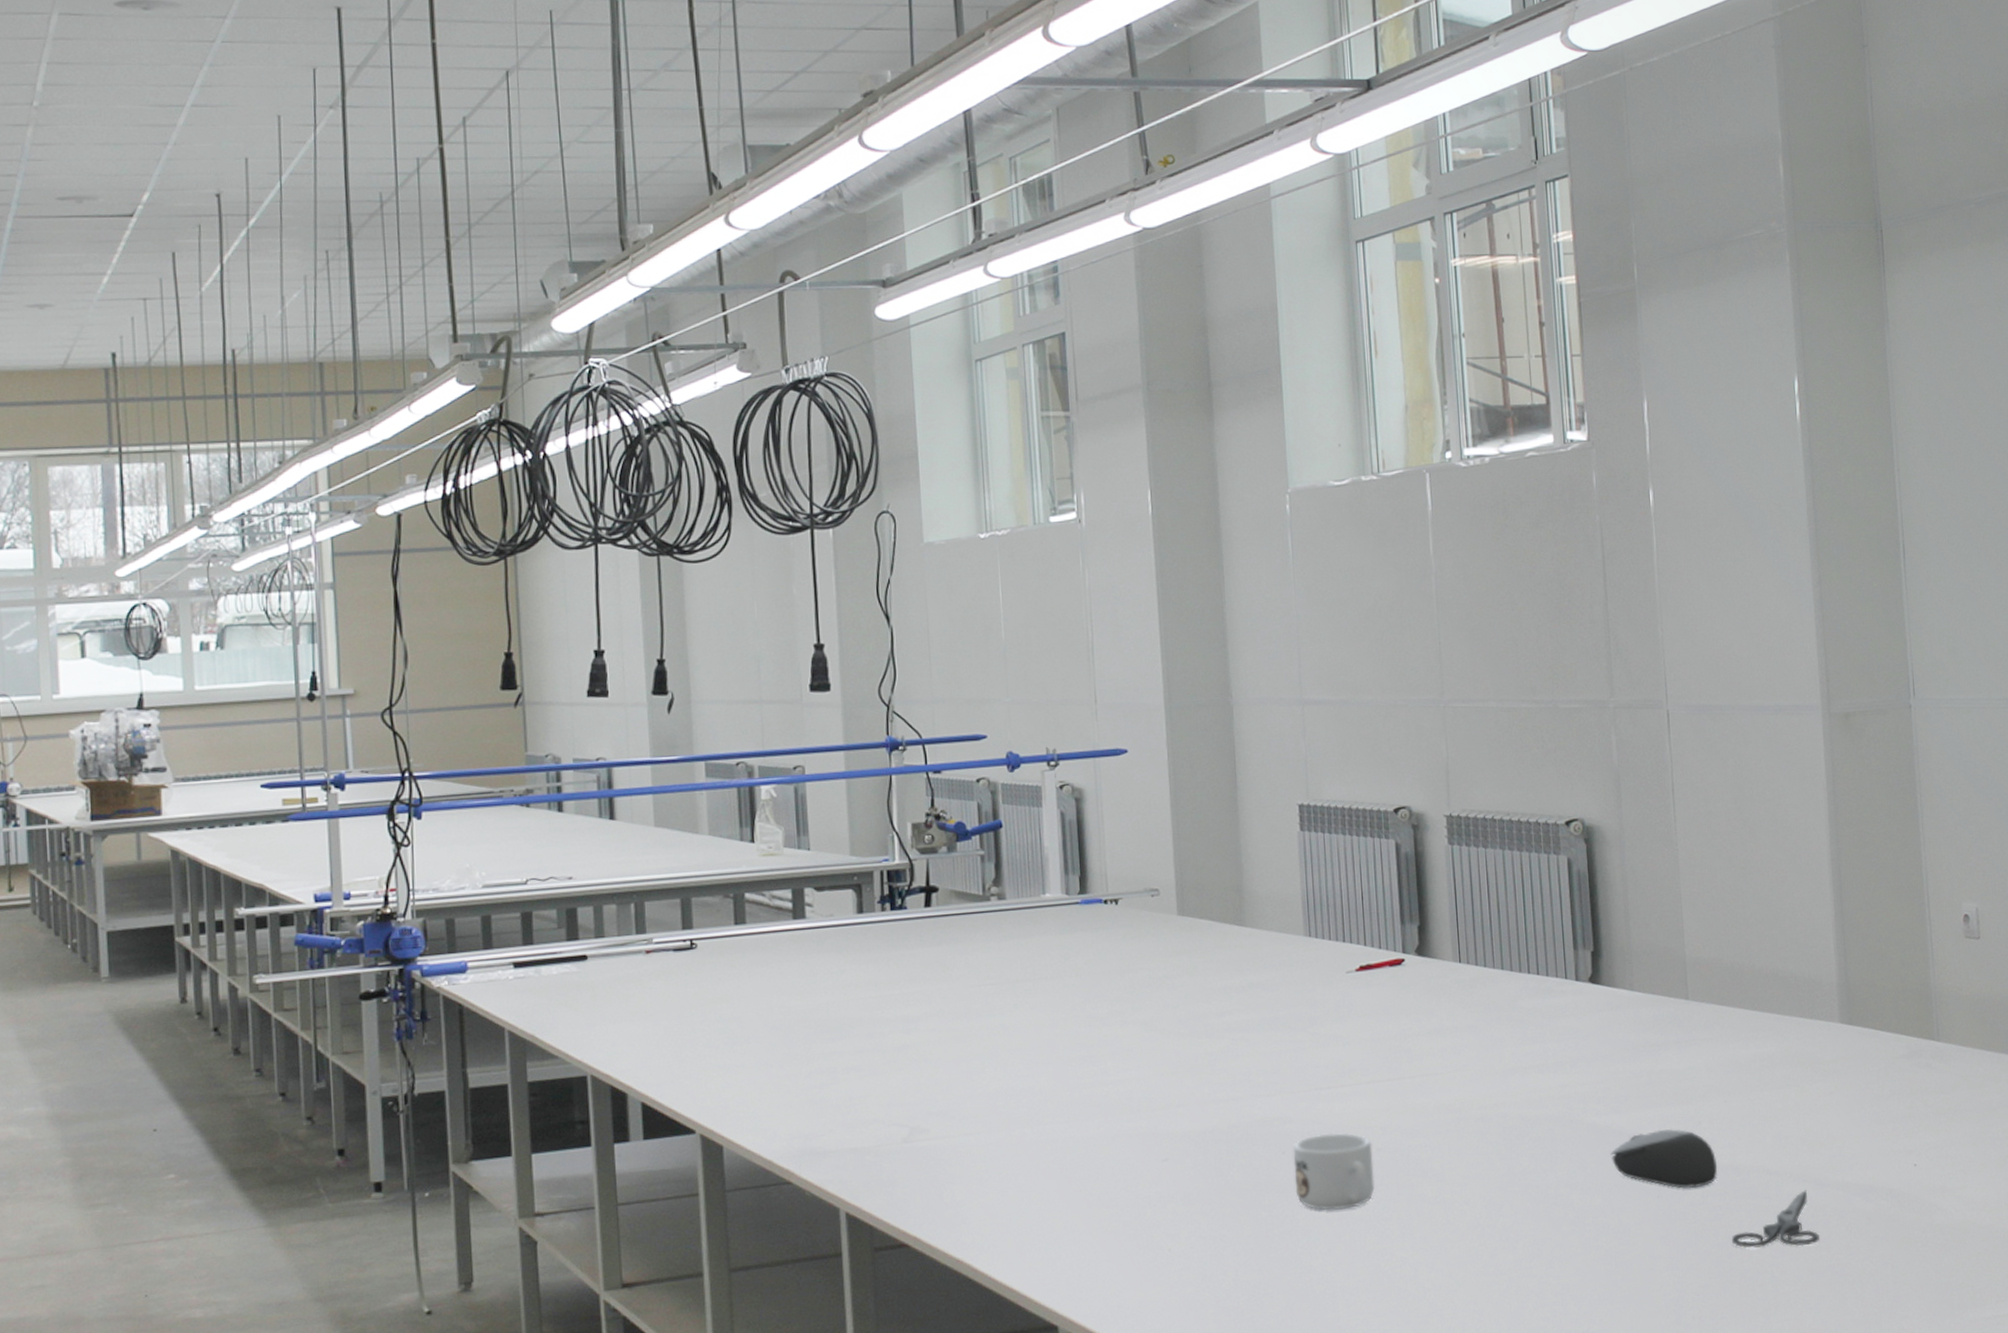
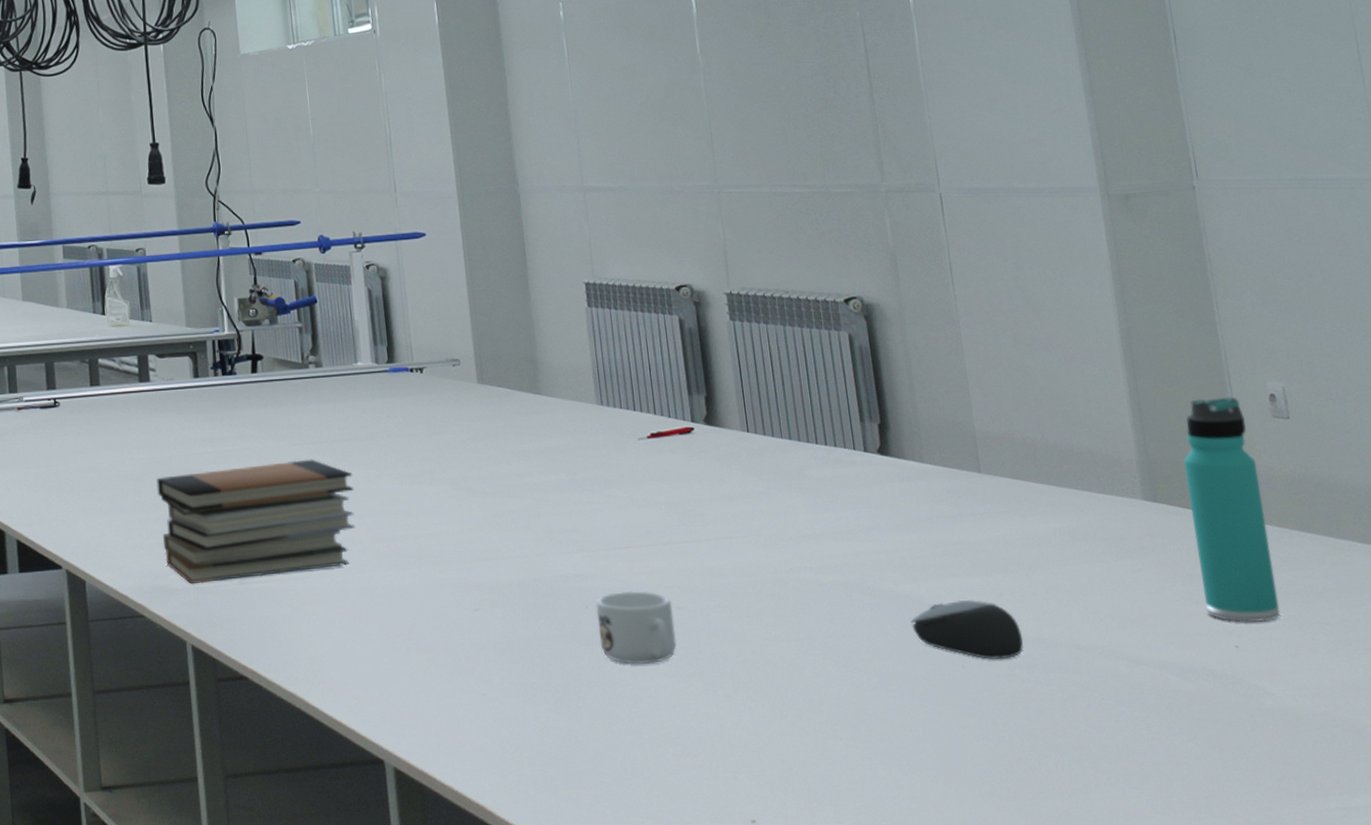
book stack: none [810,1002,1037,1144] -> present [156,459,355,584]
scissors: present [1731,1190,1820,1249] -> none [1043,667,1138,724]
thermos bottle: none [1879,918,1957,1141] -> present [1182,397,1281,623]

